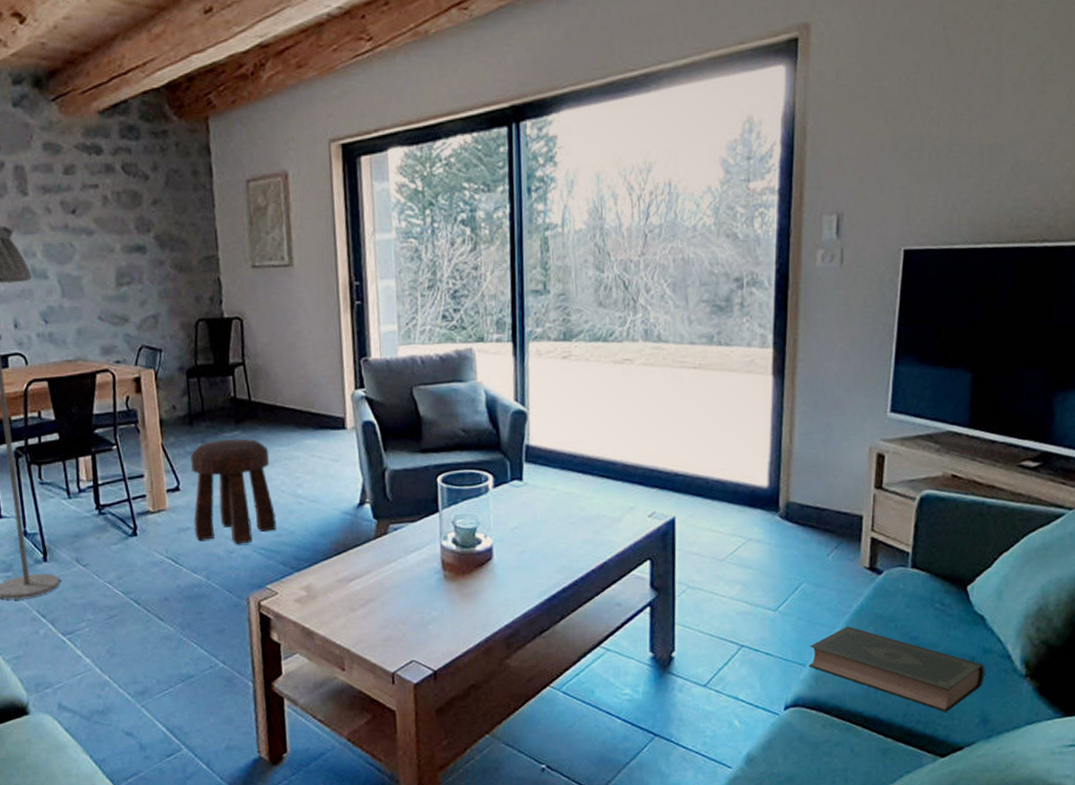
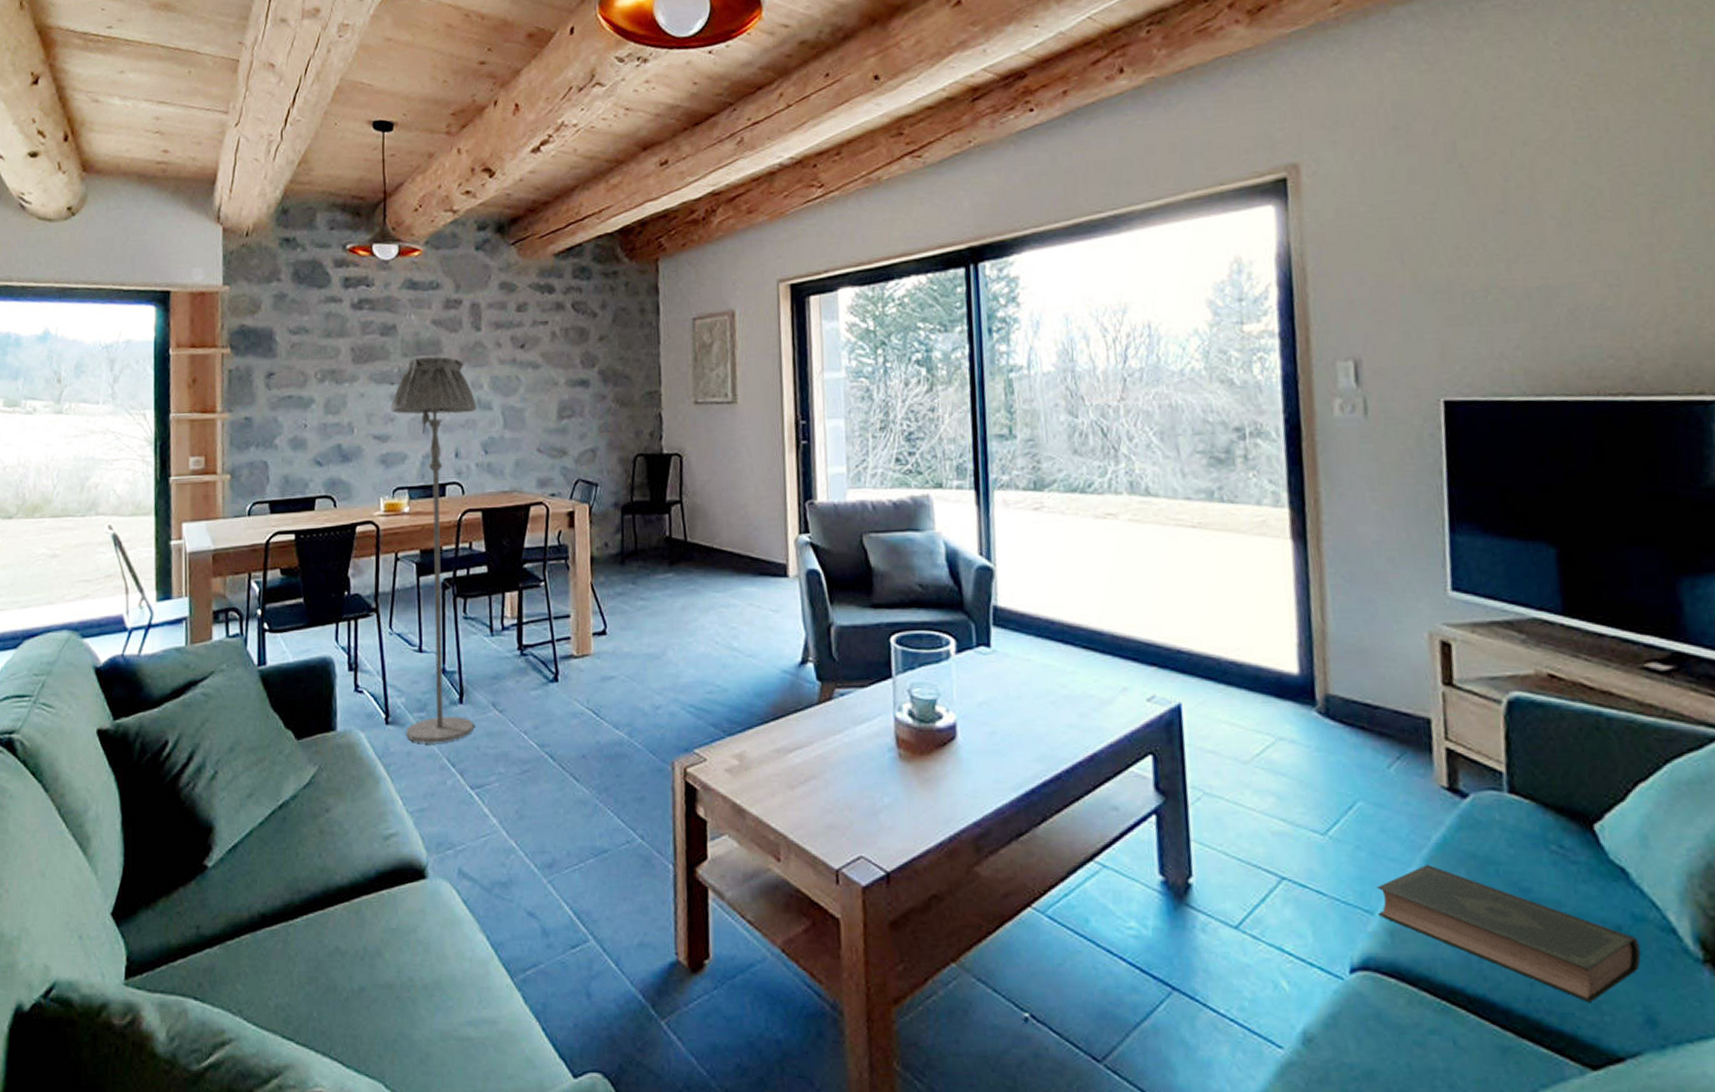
stool: present [190,438,277,545] -> none [619,581,709,700]

